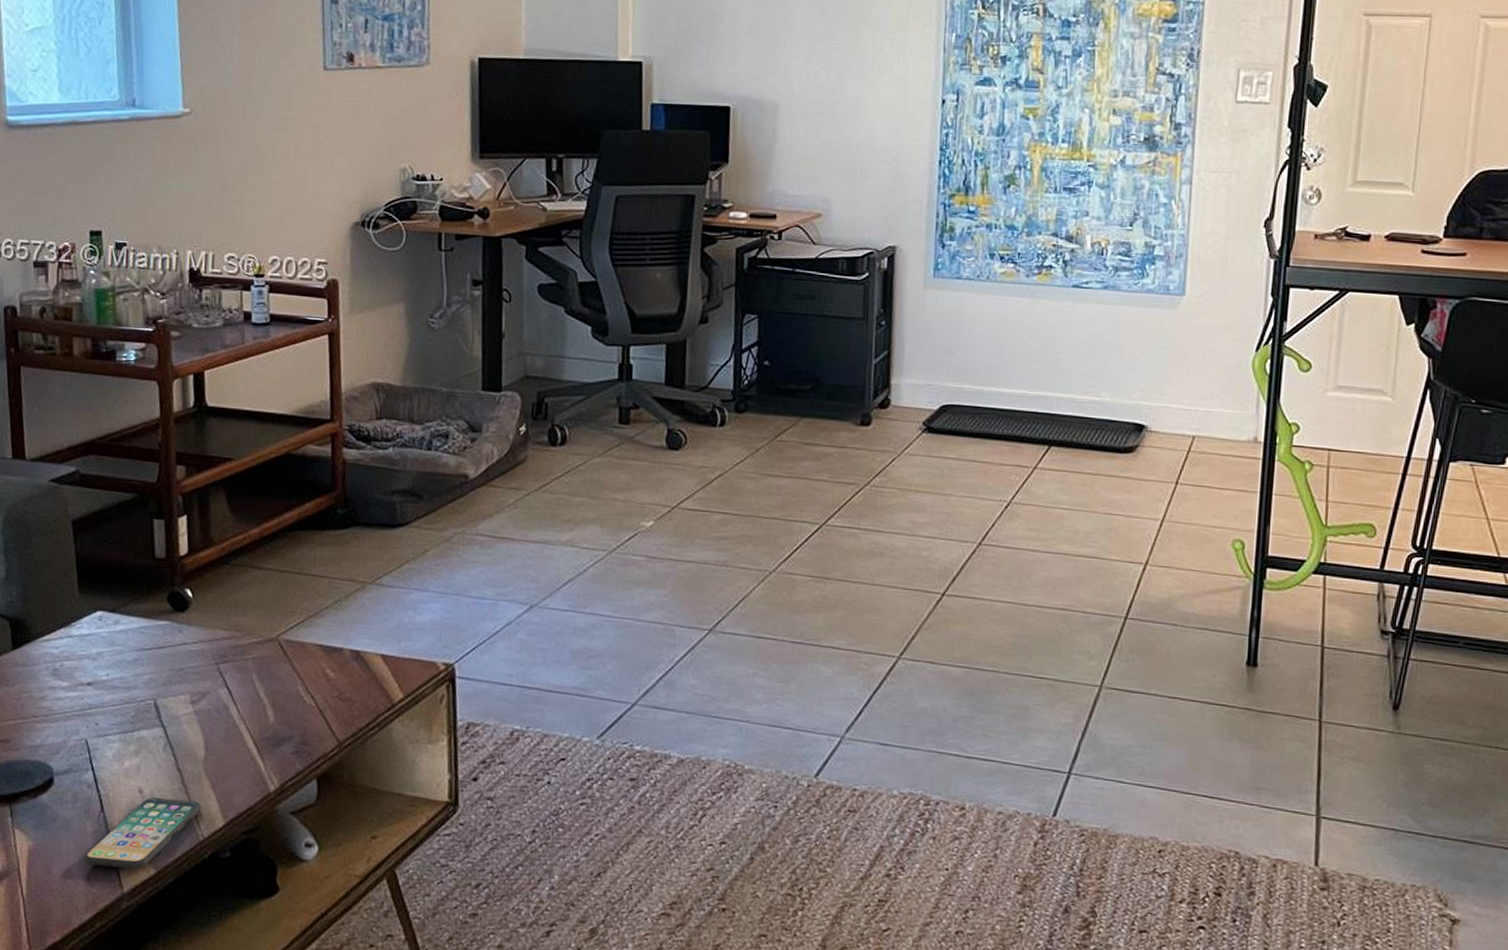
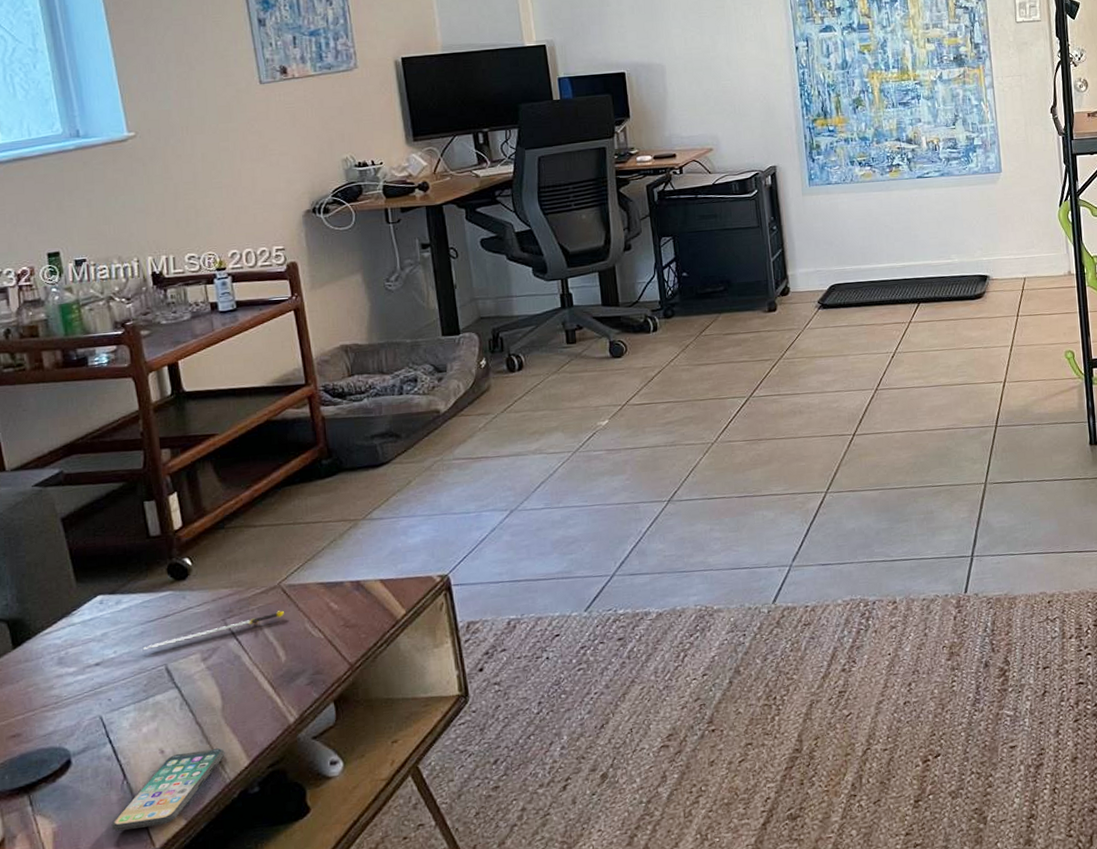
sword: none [135,666,278,679] -> present [143,610,284,649]

